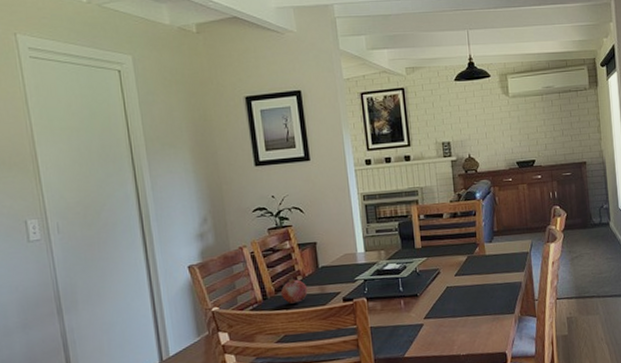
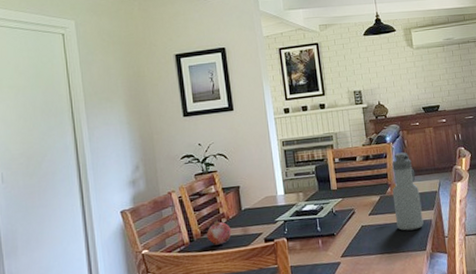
water bottle: none [480,210,513,293] -> present [392,152,424,231]

